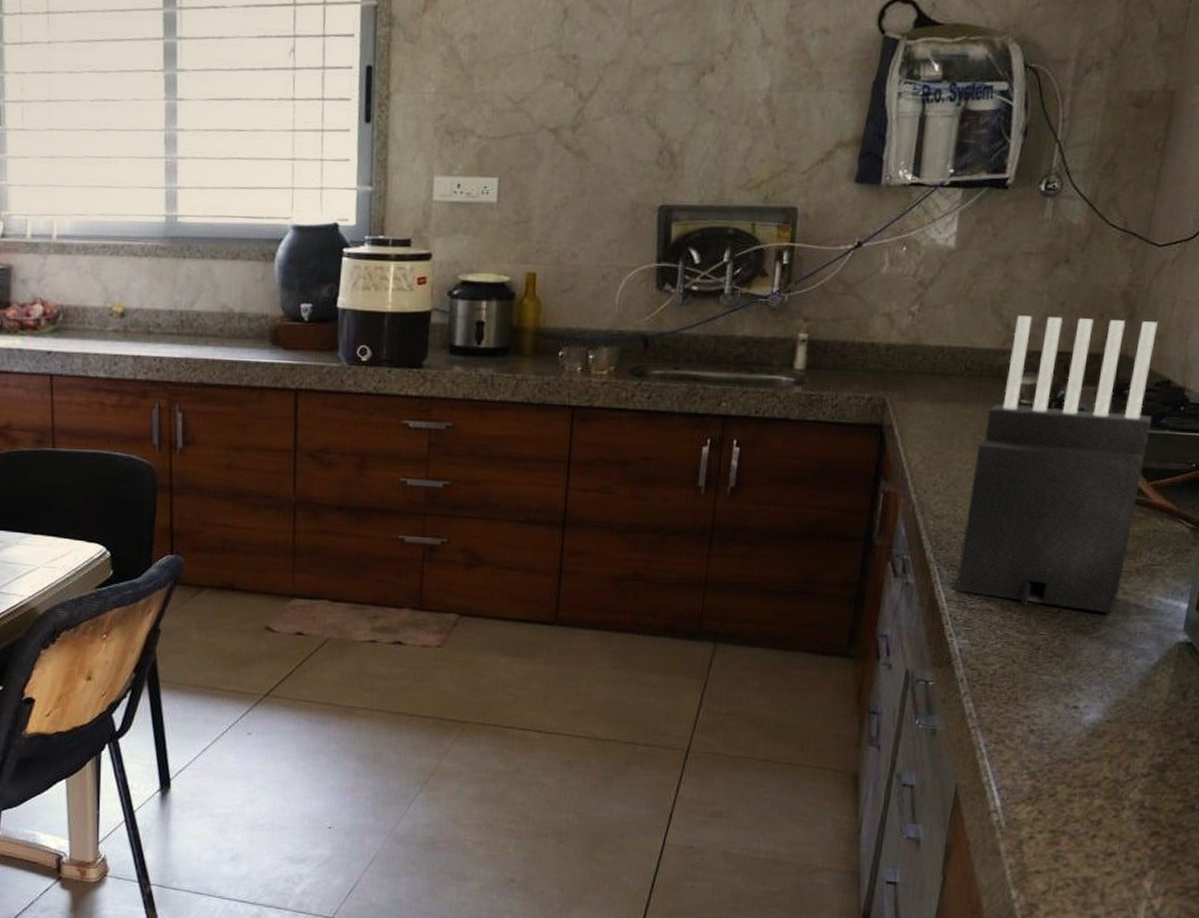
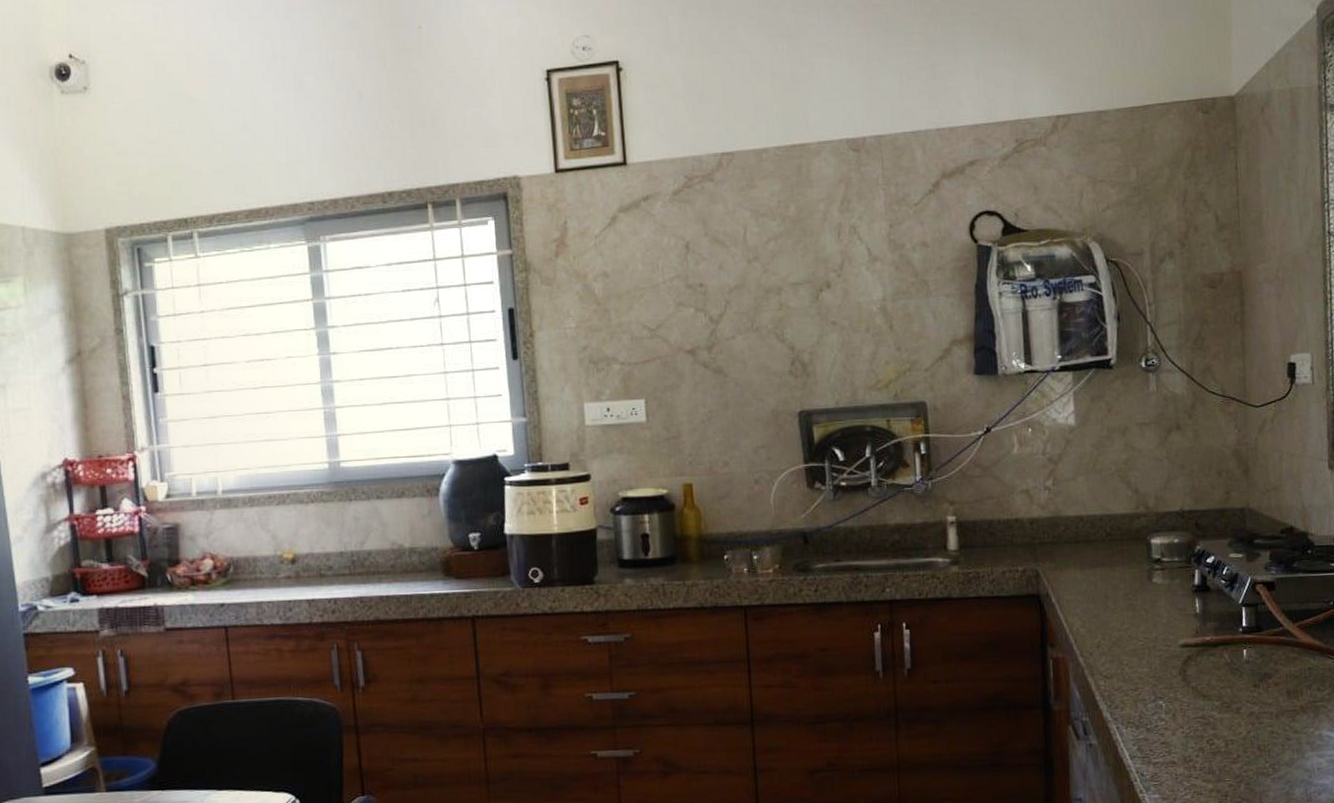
knife block: present [956,315,1158,614] -> none [1131,475,1290,755]

